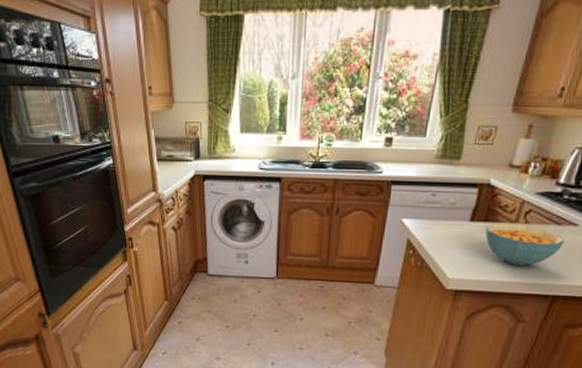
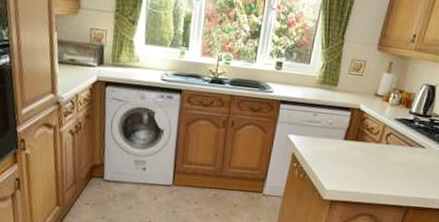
cereal bowl: present [485,223,565,266] -> none [355,143,416,181]

